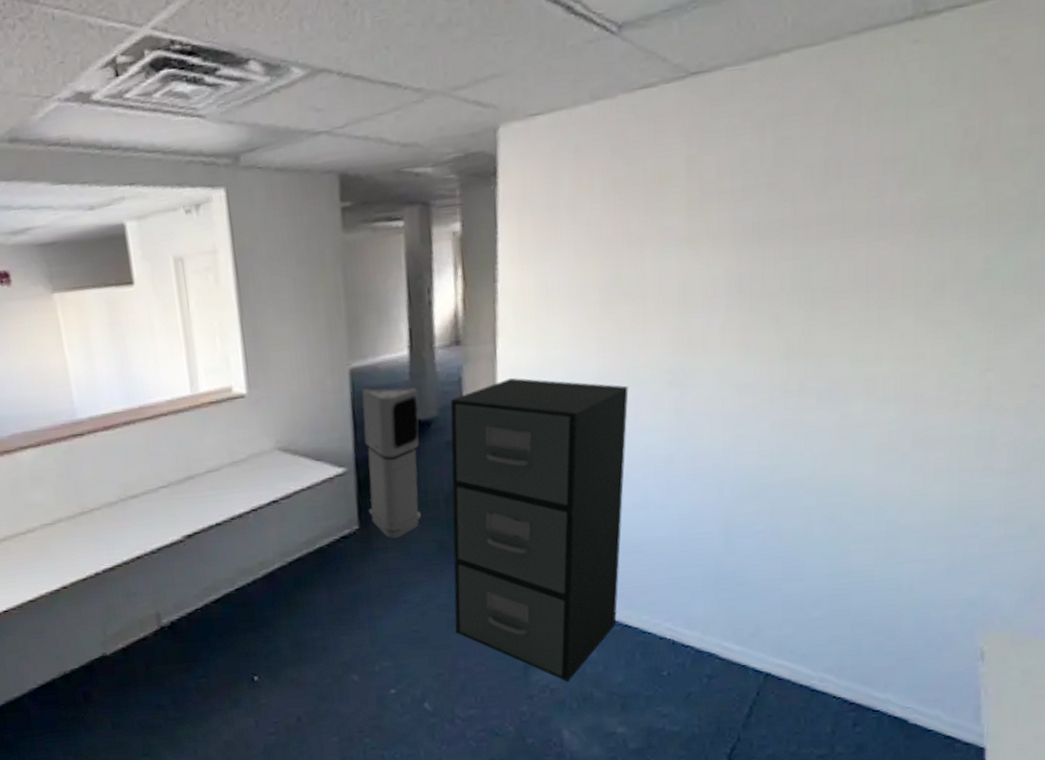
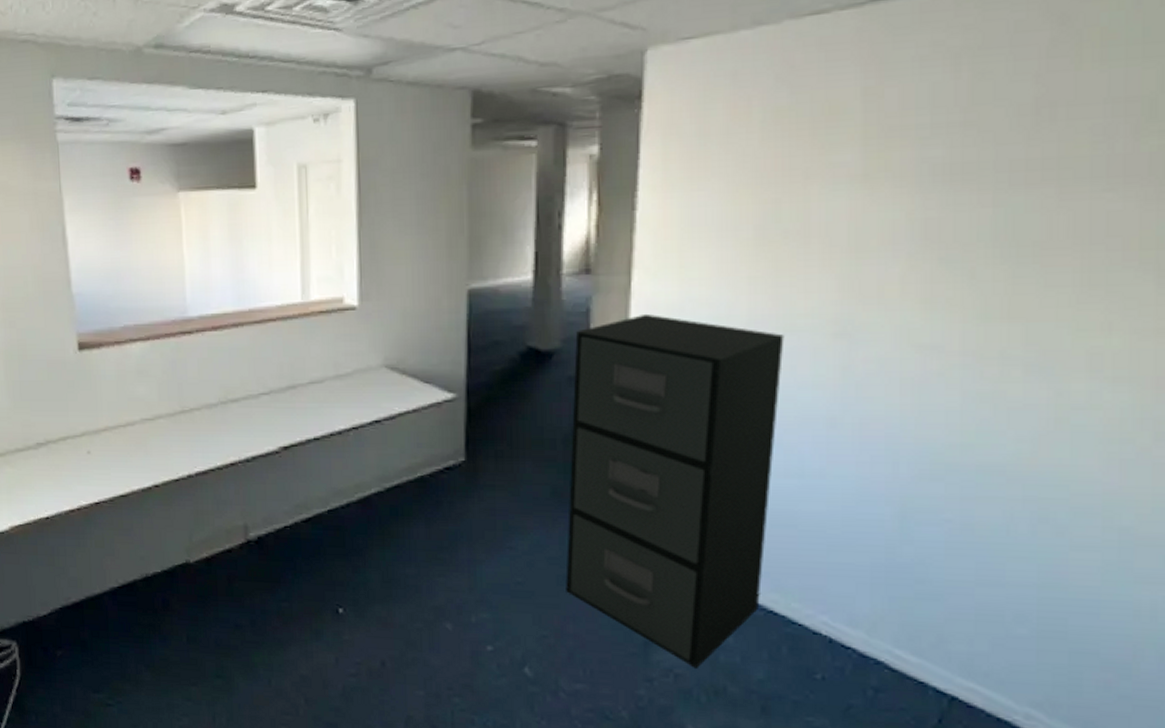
air purifier: present [361,387,421,539] -> none [478,312,540,476]

